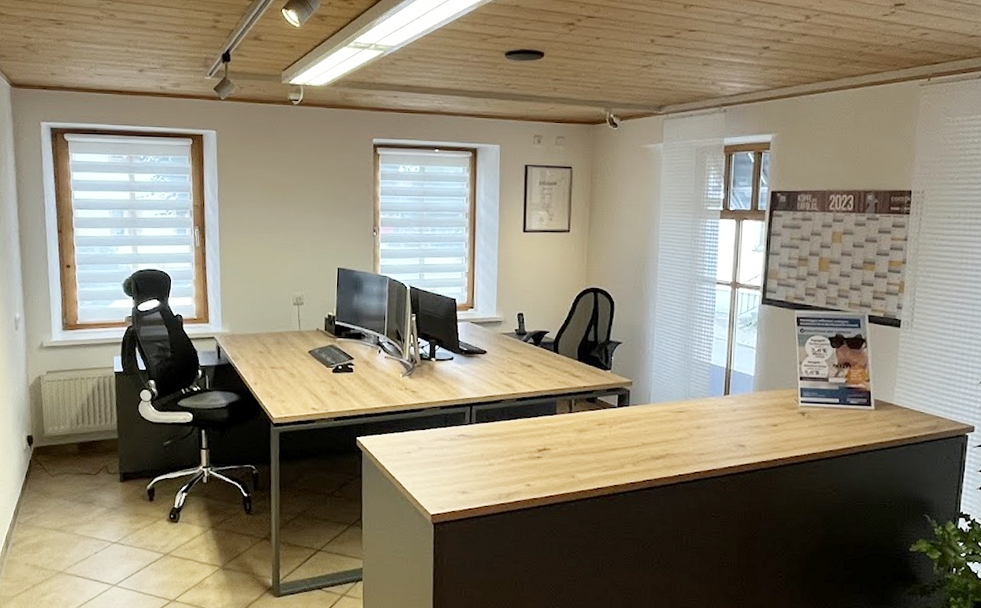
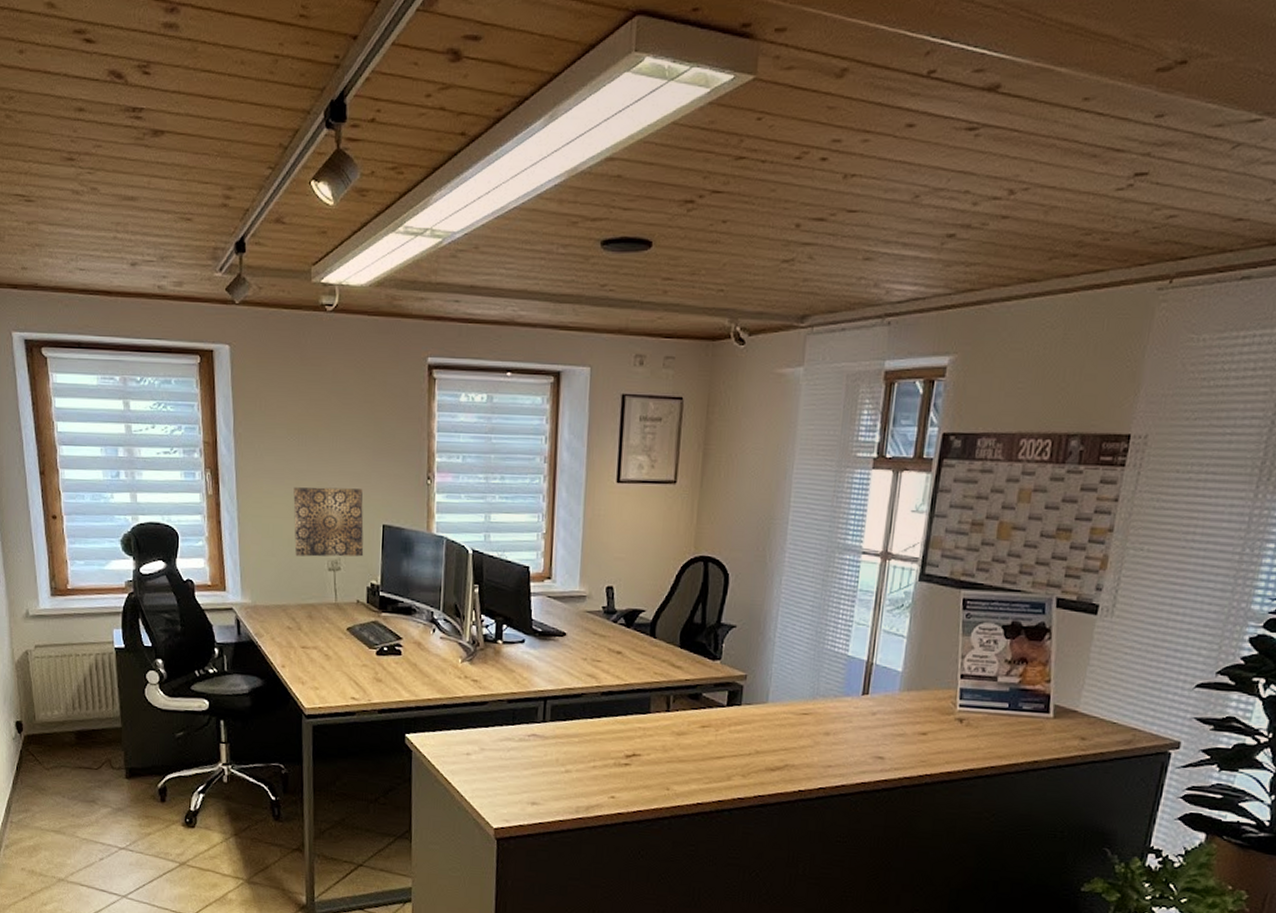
wall art: none [265,239,323,294] -> present [293,487,364,557]

